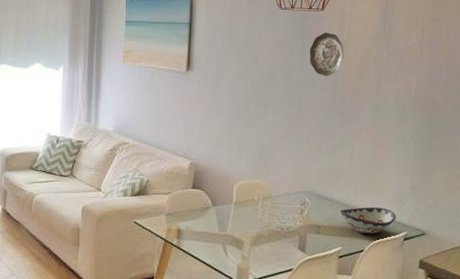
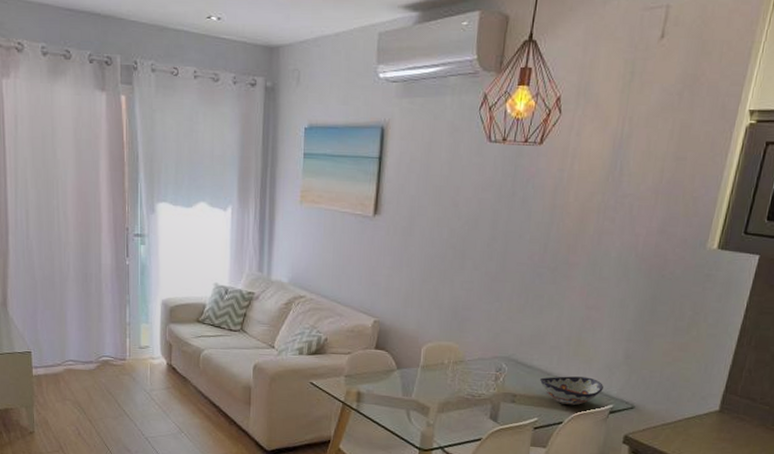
decorative plate: present [309,32,344,76] -> none [519,172,563,226]

